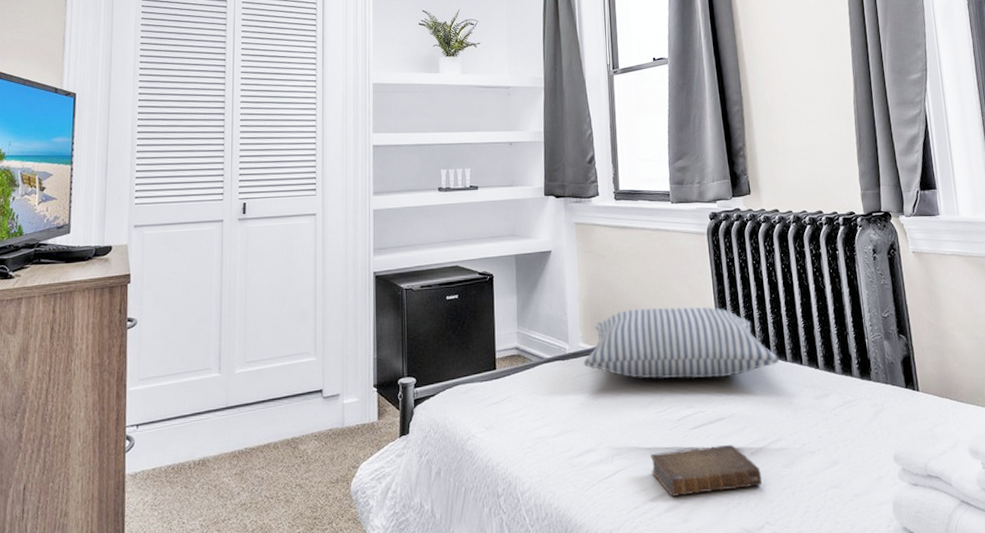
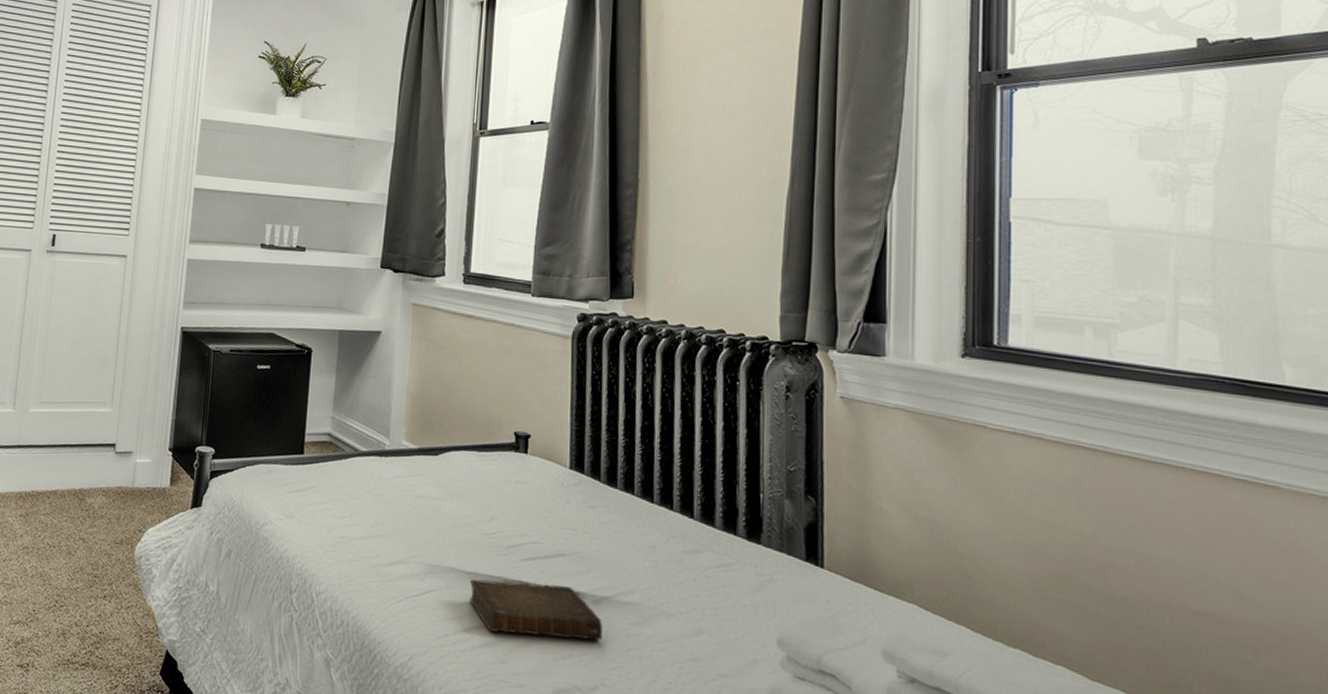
pillow: present [583,307,780,379] -> none [404,411,644,508]

